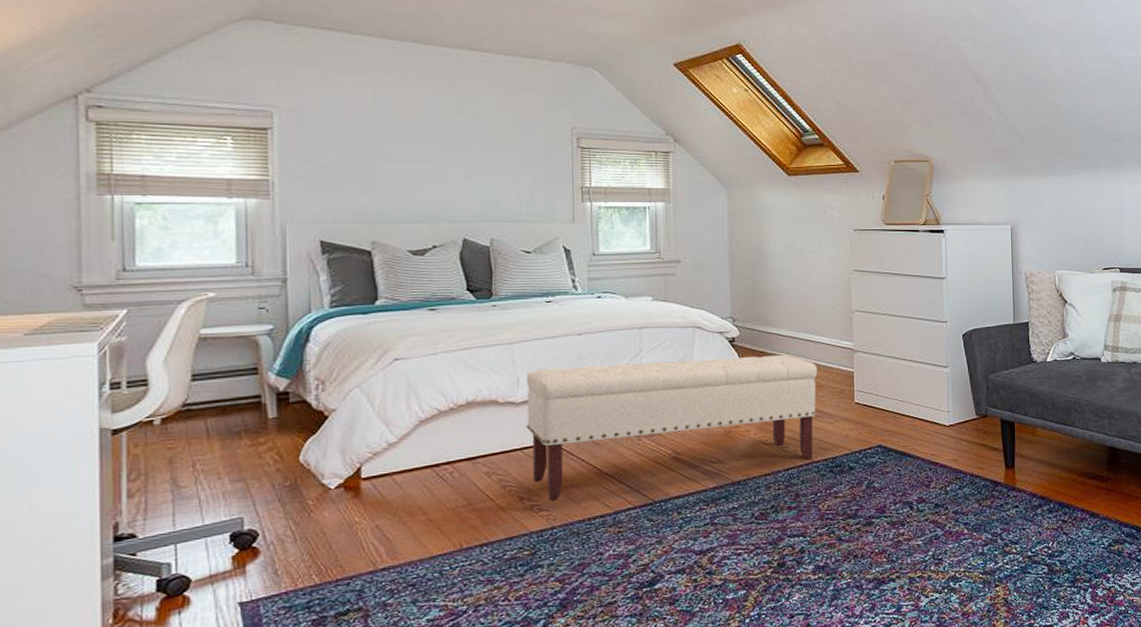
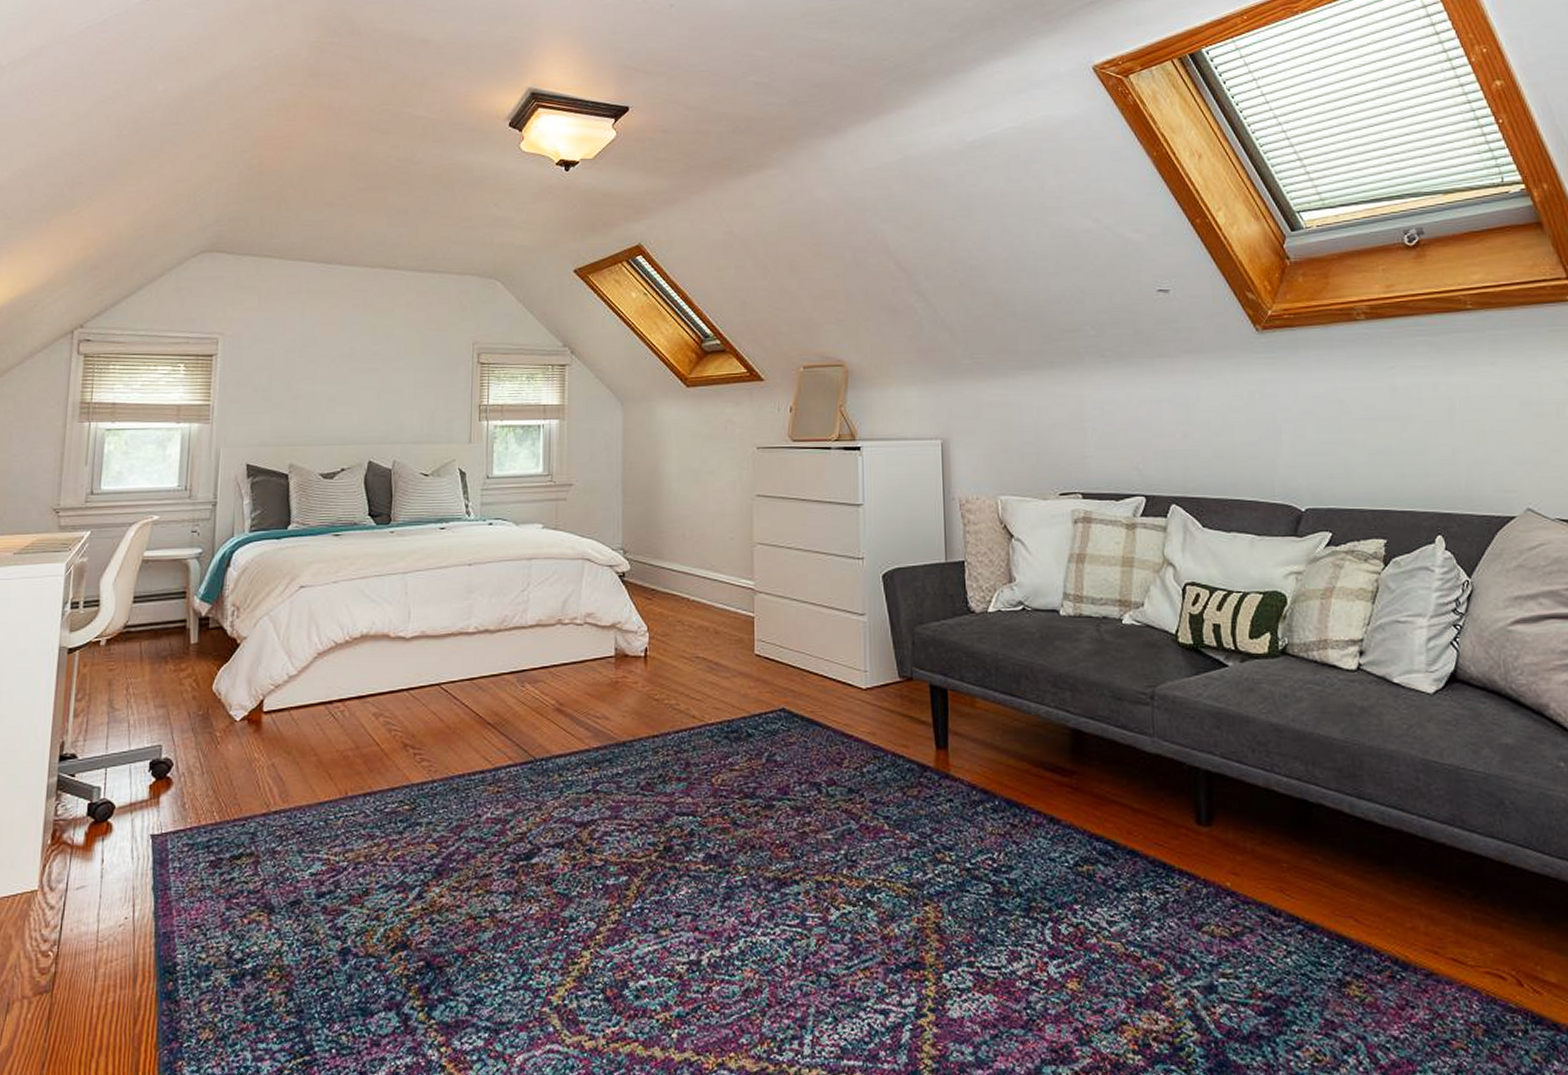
bench: present [526,354,818,502] -> none [414,593,714,751]

